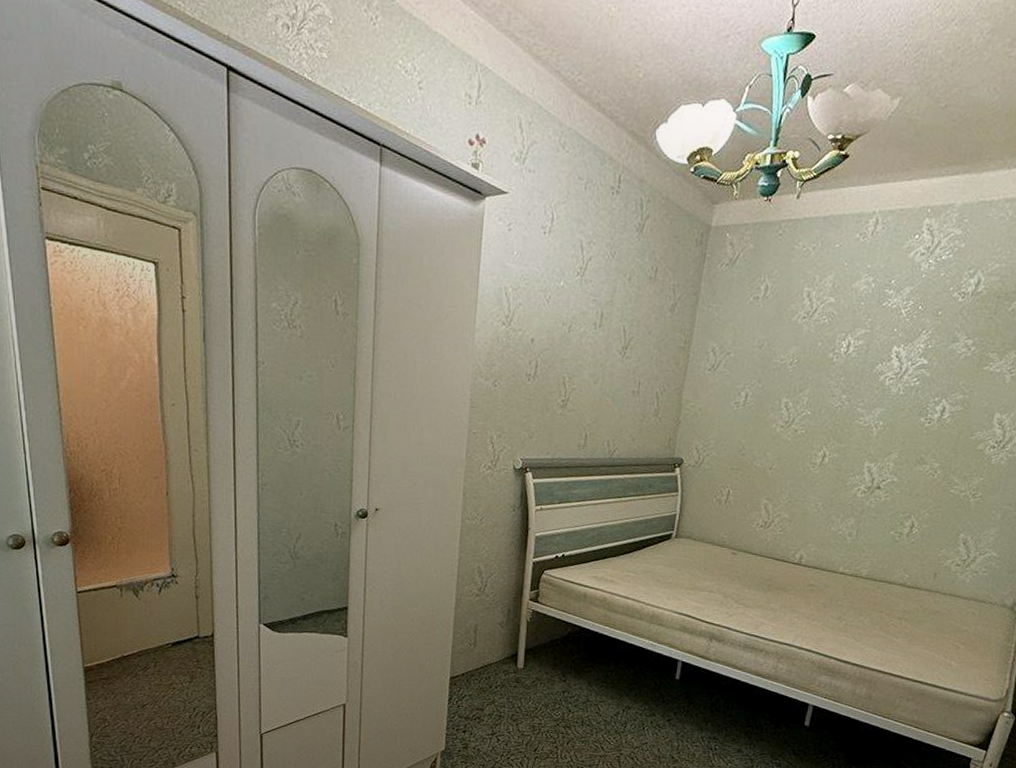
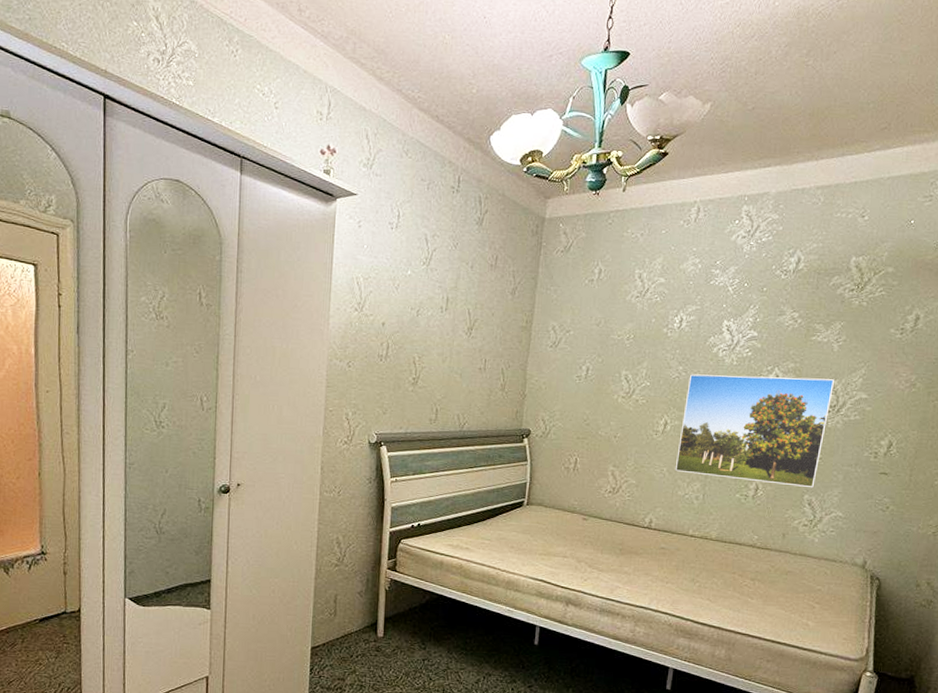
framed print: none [830,403,1004,527] -> present [675,374,835,488]

